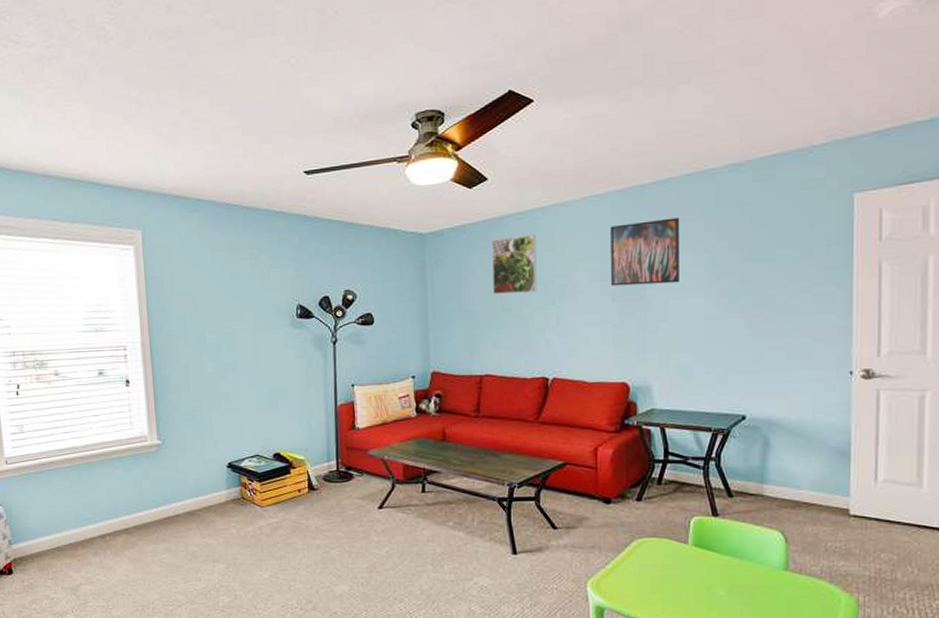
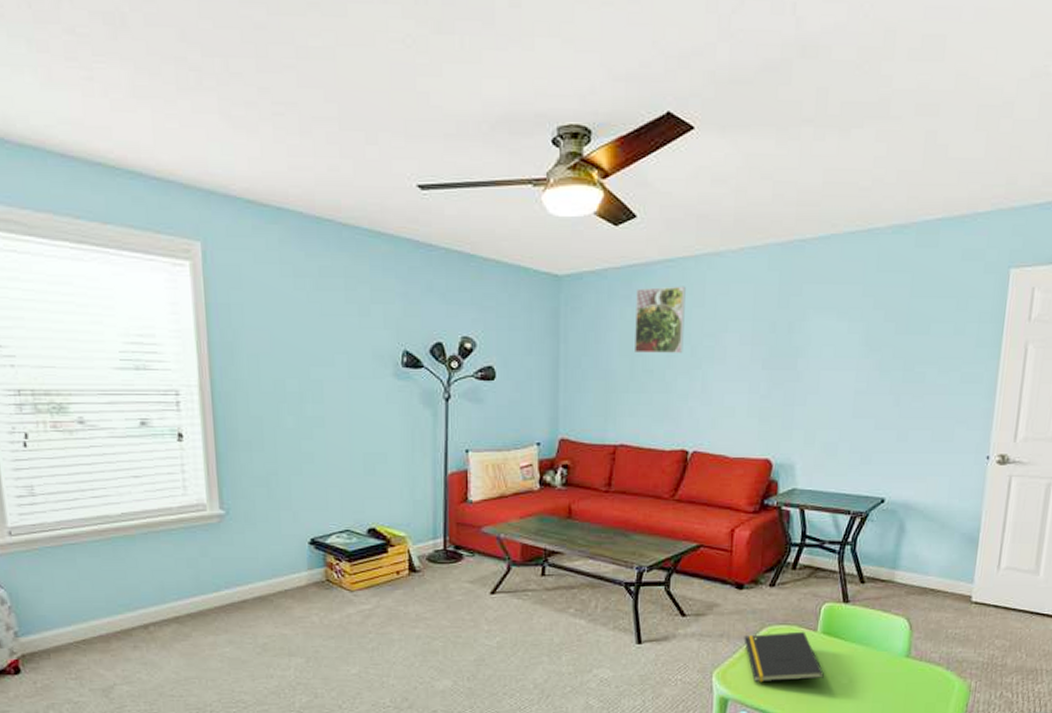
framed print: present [610,217,680,286] -> none [762,280,839,353]
notepad: none [615,544,699,593] -> present [744,631,824,683]

